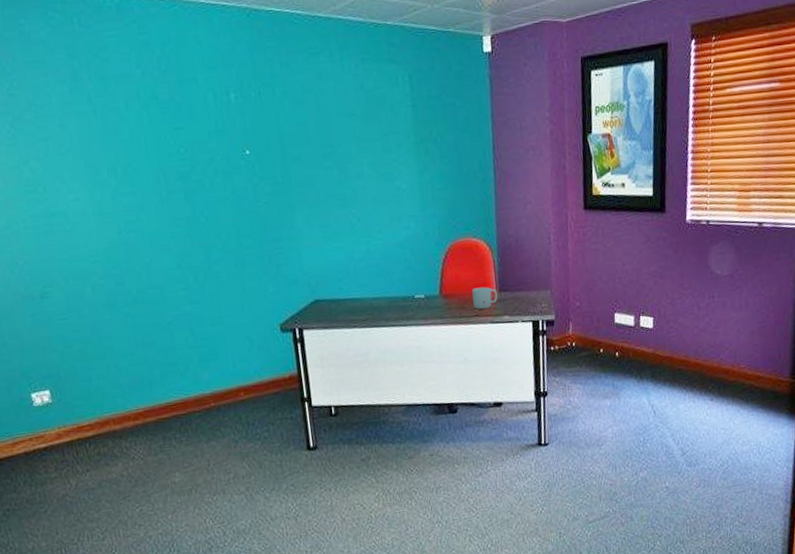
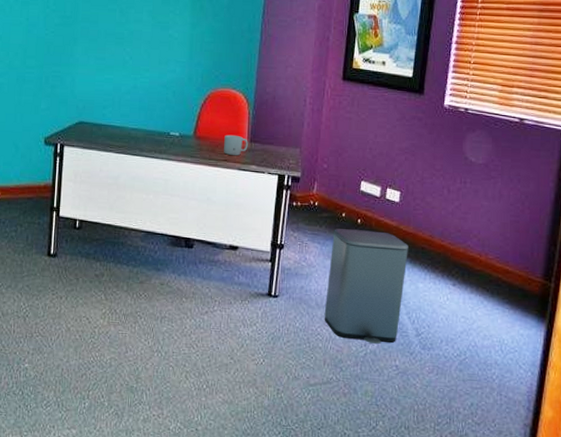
pedal bin: none [593,360,667,472] -> present [324,228,408,344]

